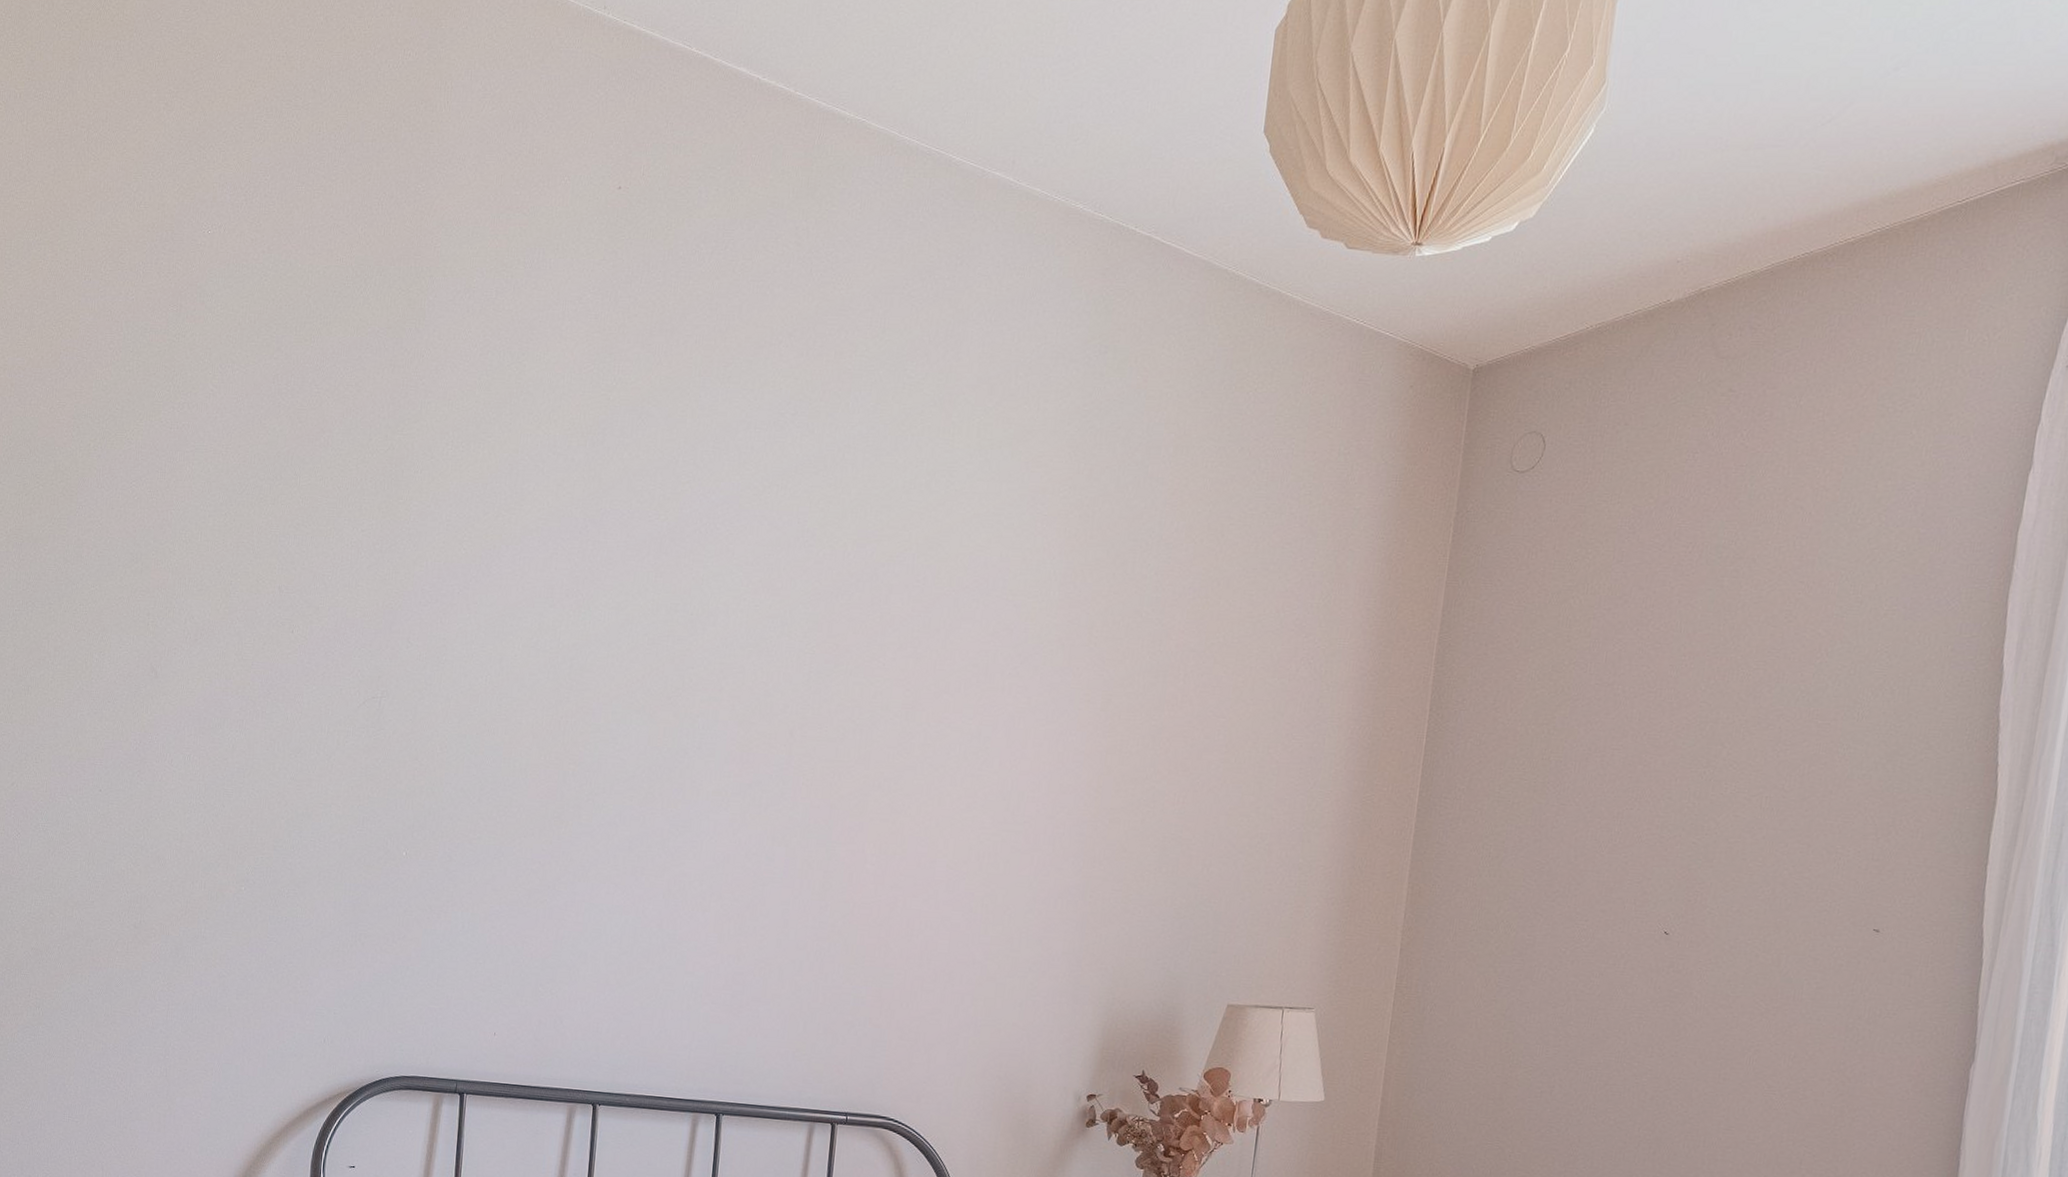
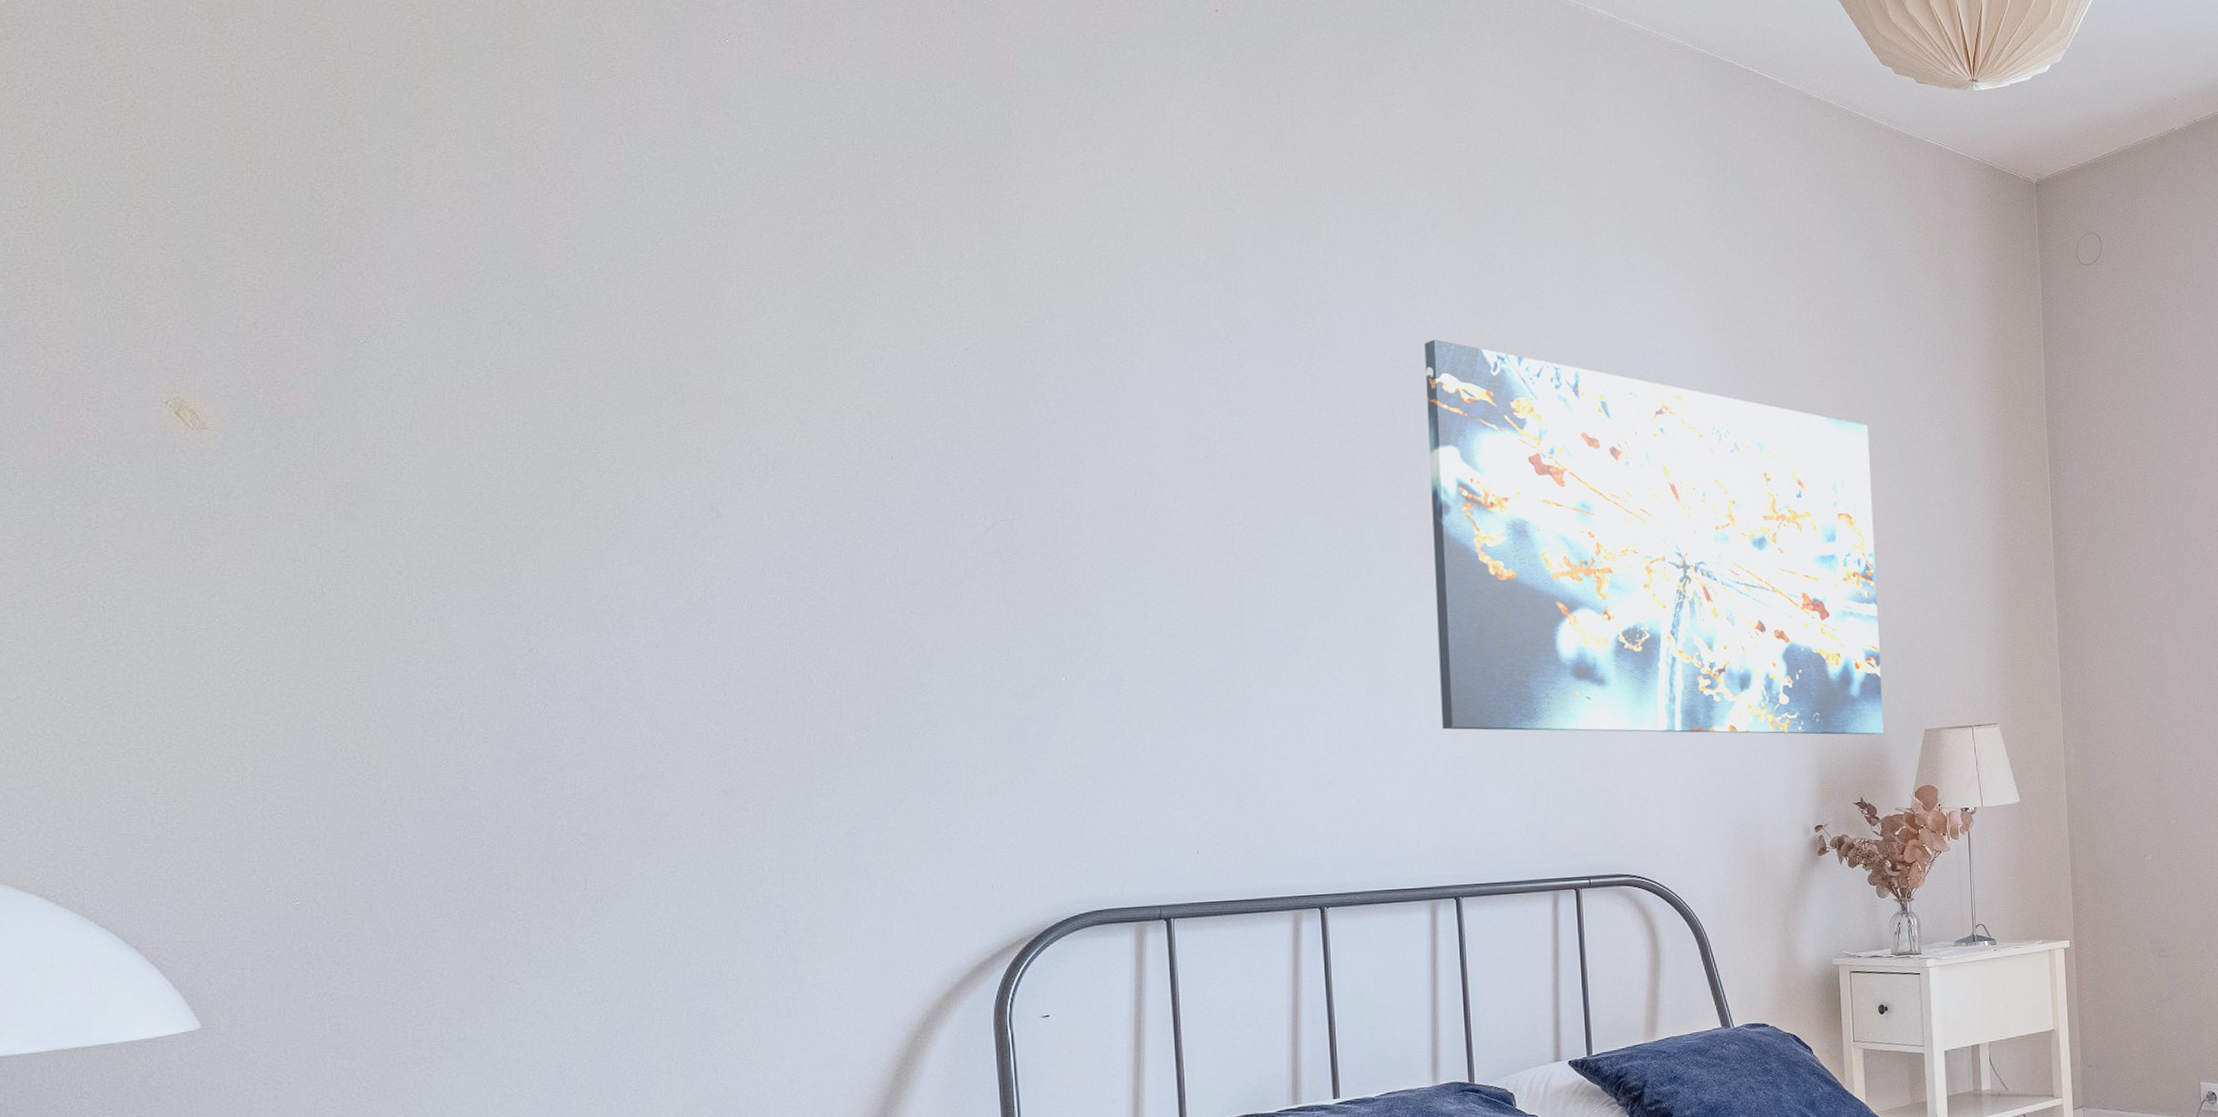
wall art: none [728,537,1220,1004] -> present [1424,339,1884,735]

